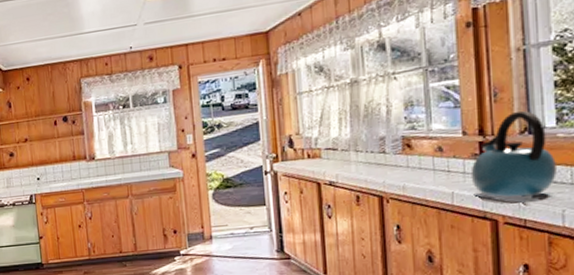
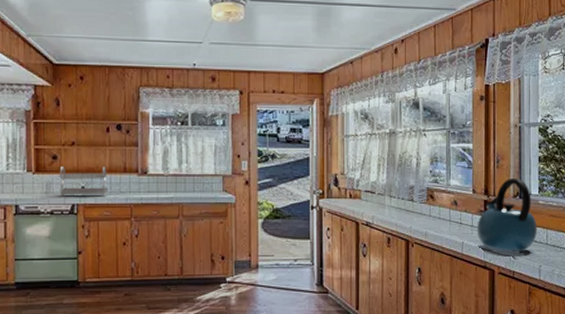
dish rack: none [16,157,61,189] -> present [59,166,108,197]

